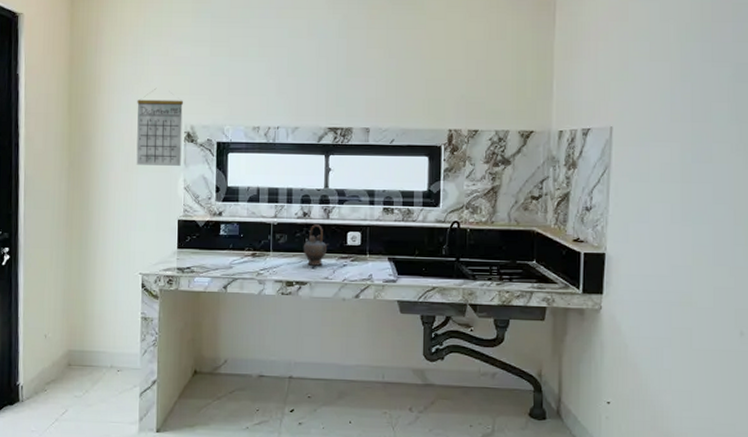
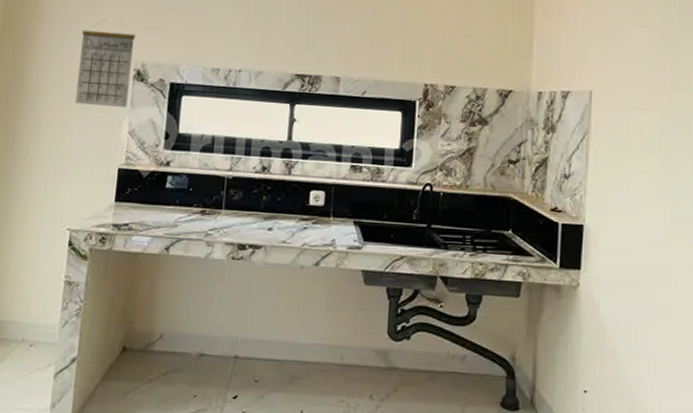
teapot: present [303,224,329,266] -> none [259,180,289,228]

